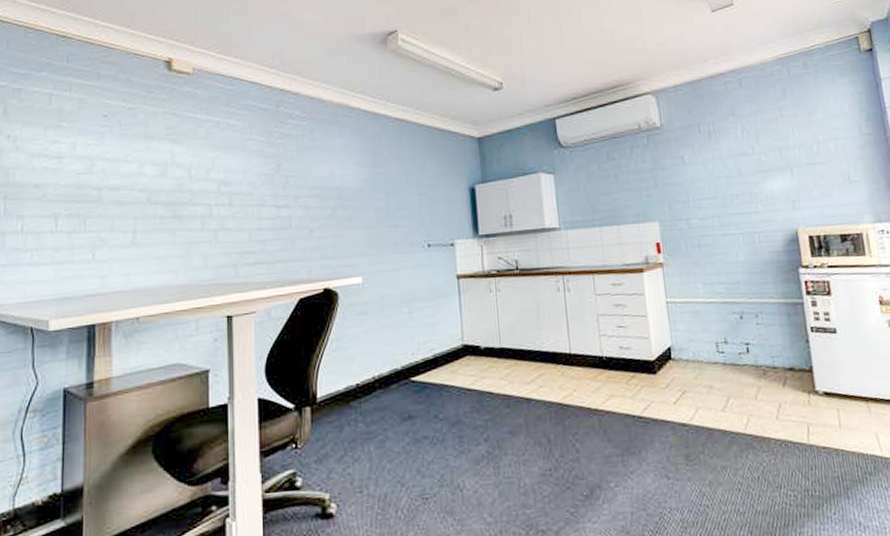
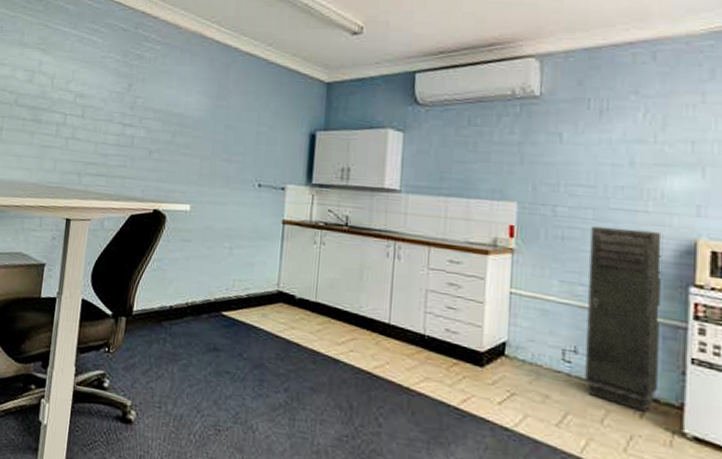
storage cabinet: none [719,227,792,381] -> present [585,225,664,412]

